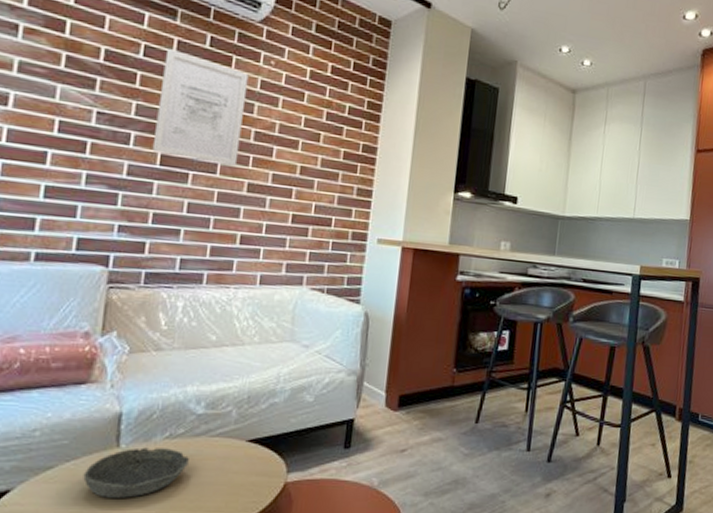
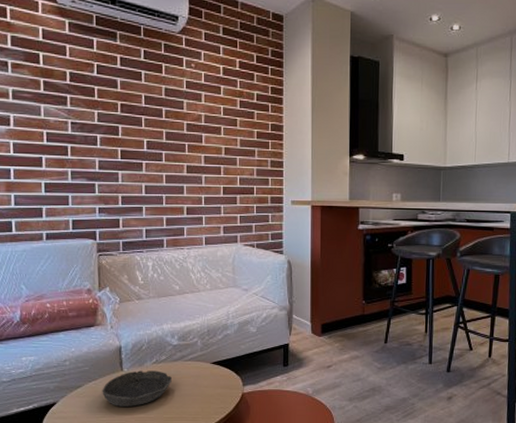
wall art: present [152,47,249,167] -> none [113,64,177,154]

